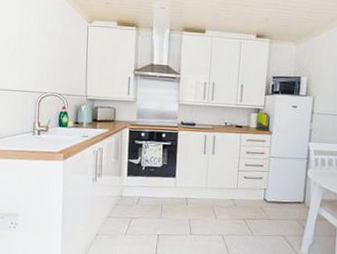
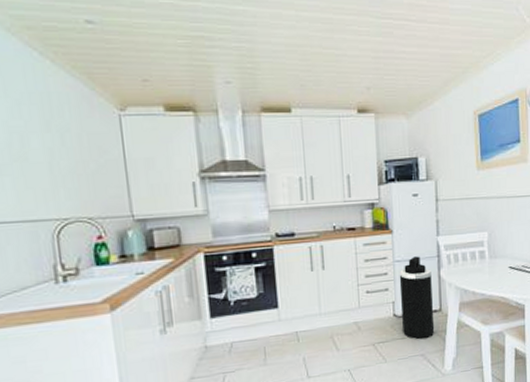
trash can: none [270,155,300,224] -> present [399,256,435,340]

